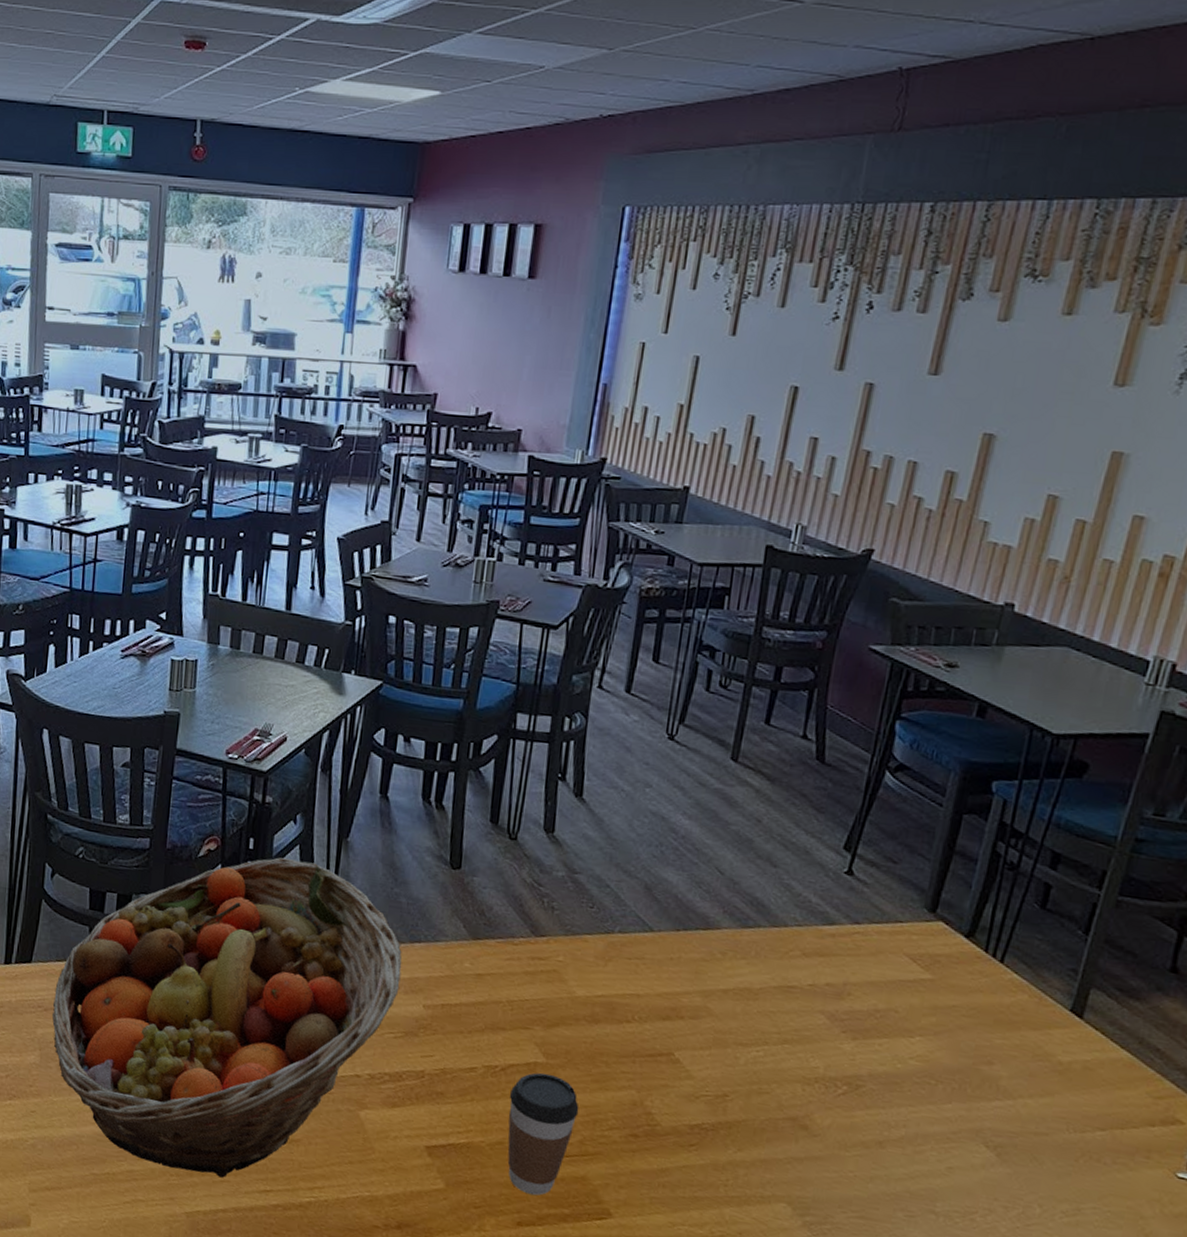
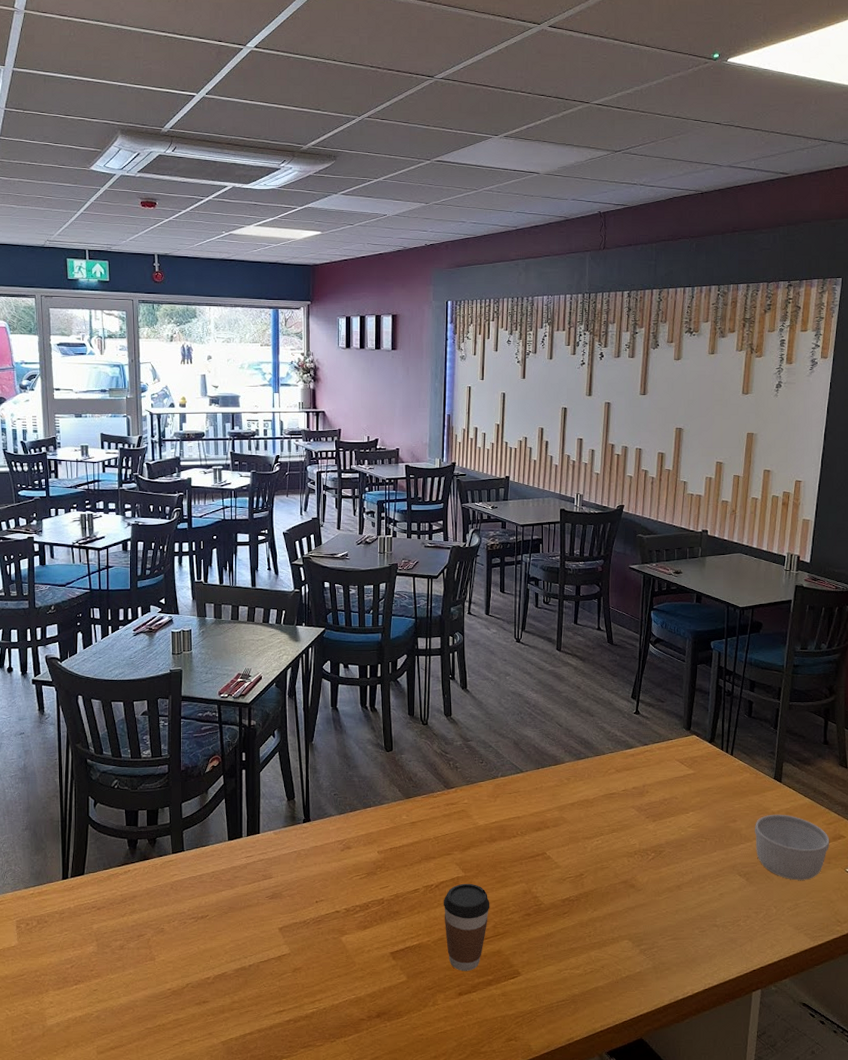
fruit basket: present [51,857,402,1178] -> none [104,763,360,1011]
ramekin: none [1020,1064,1155,1176] -> present [754,814,829,880]

